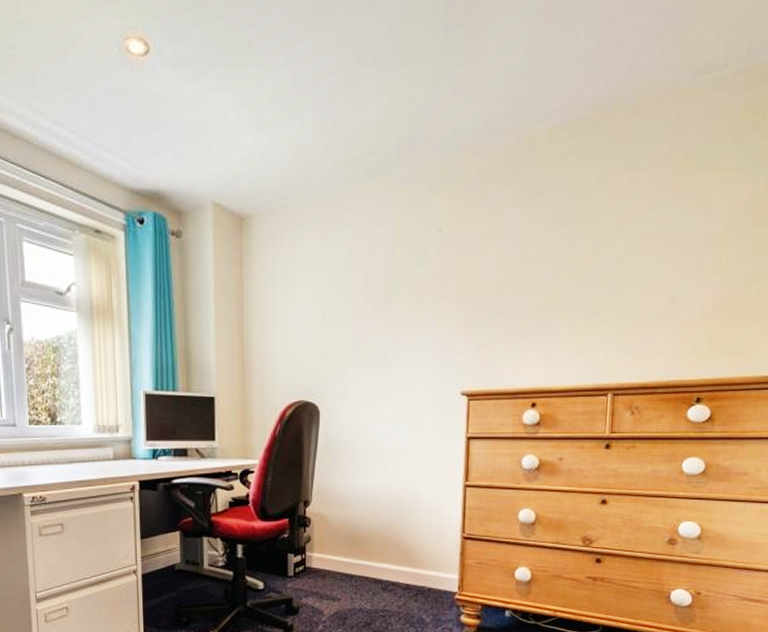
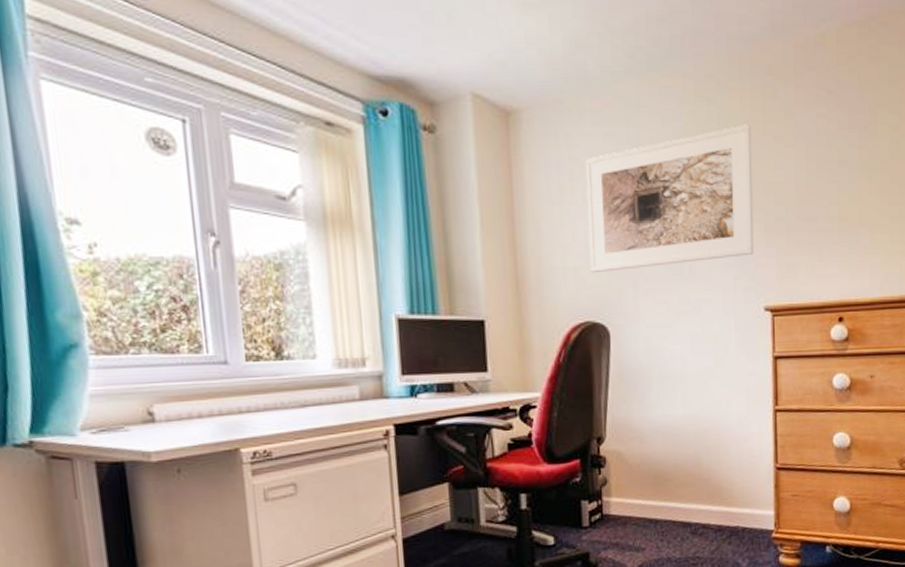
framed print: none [306,224,459,359] -> present [586,124,754,273]

